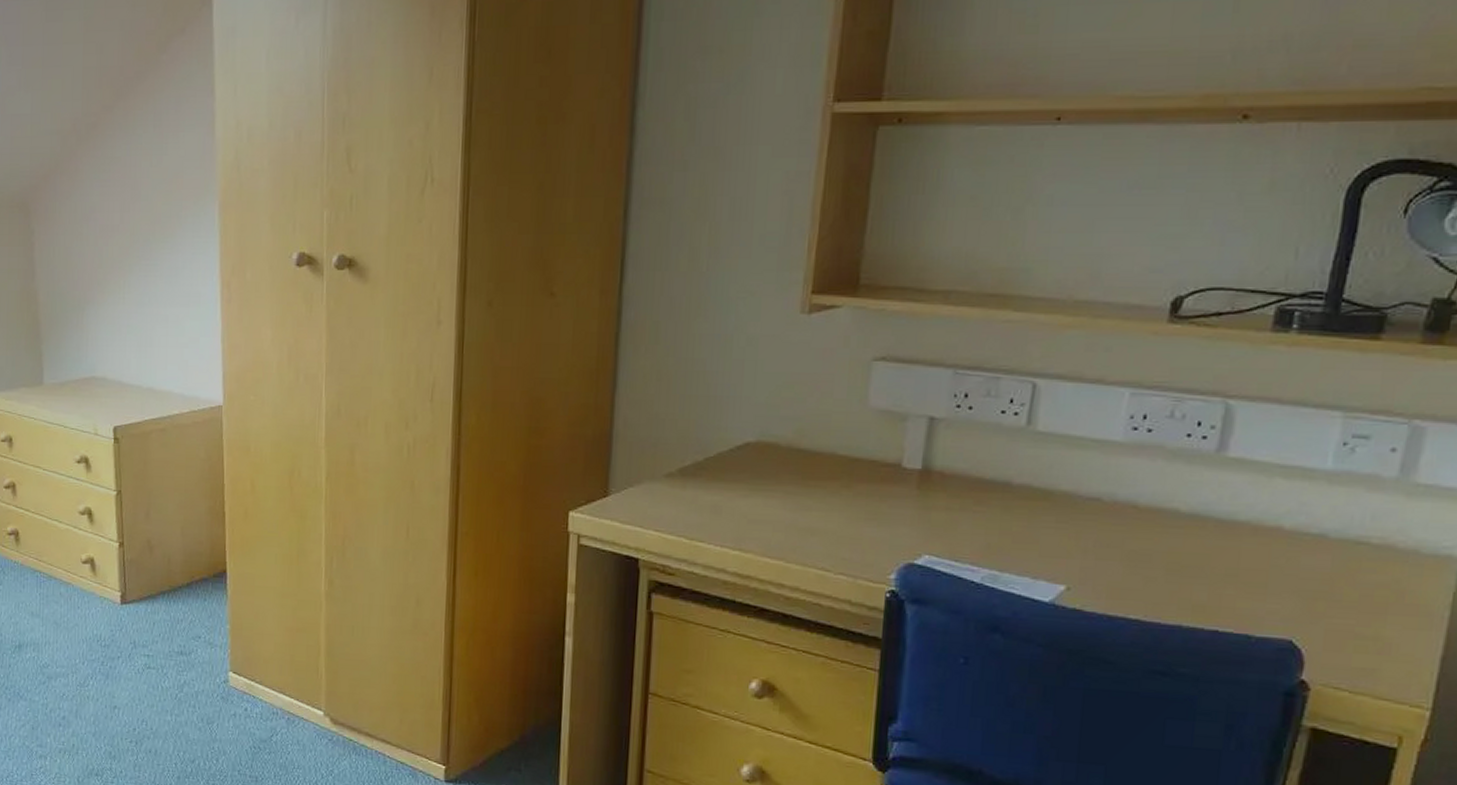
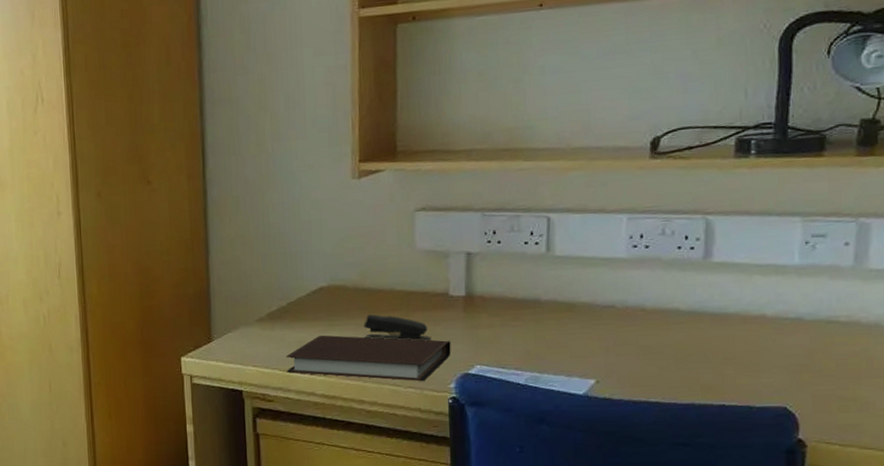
notebook: none [694,500,897,569] -> present [285,335,451,382]
stapler: none [793,481,874,520] -> present [363,314,432,341]

